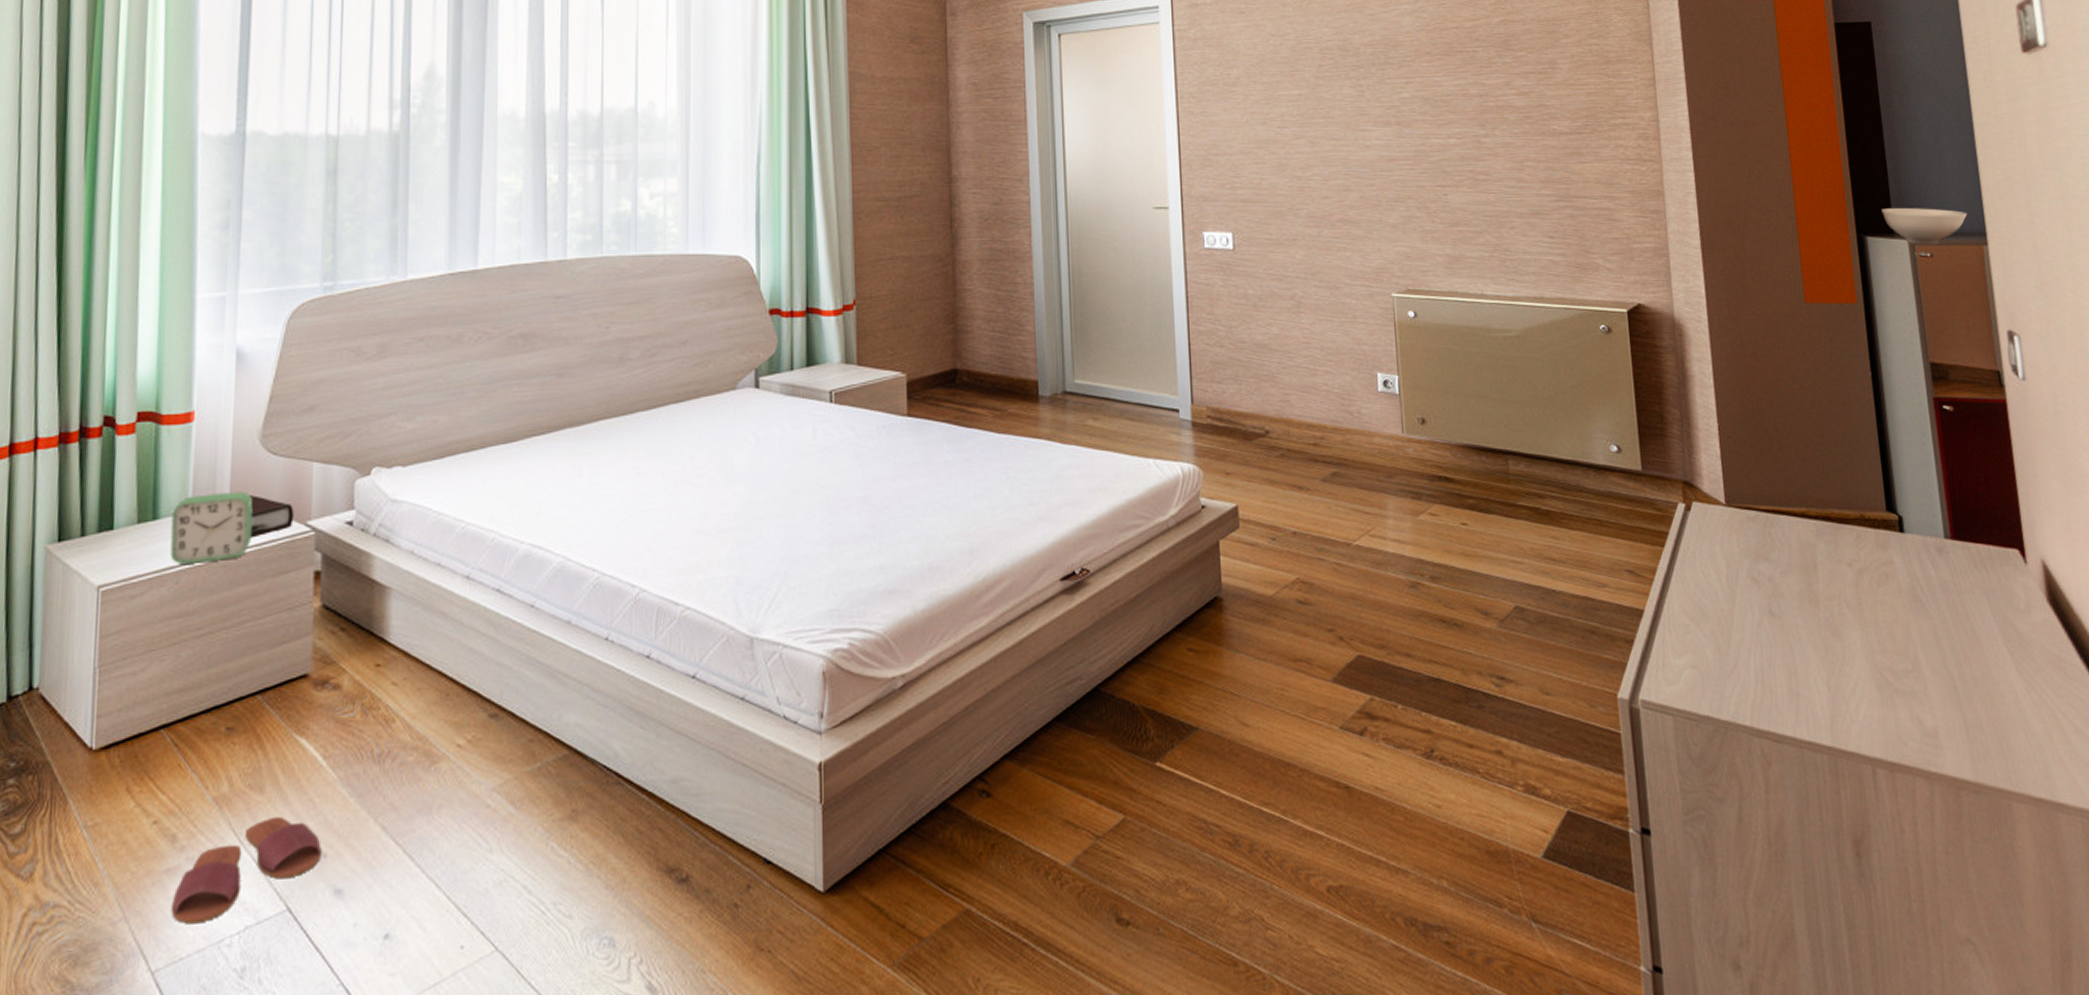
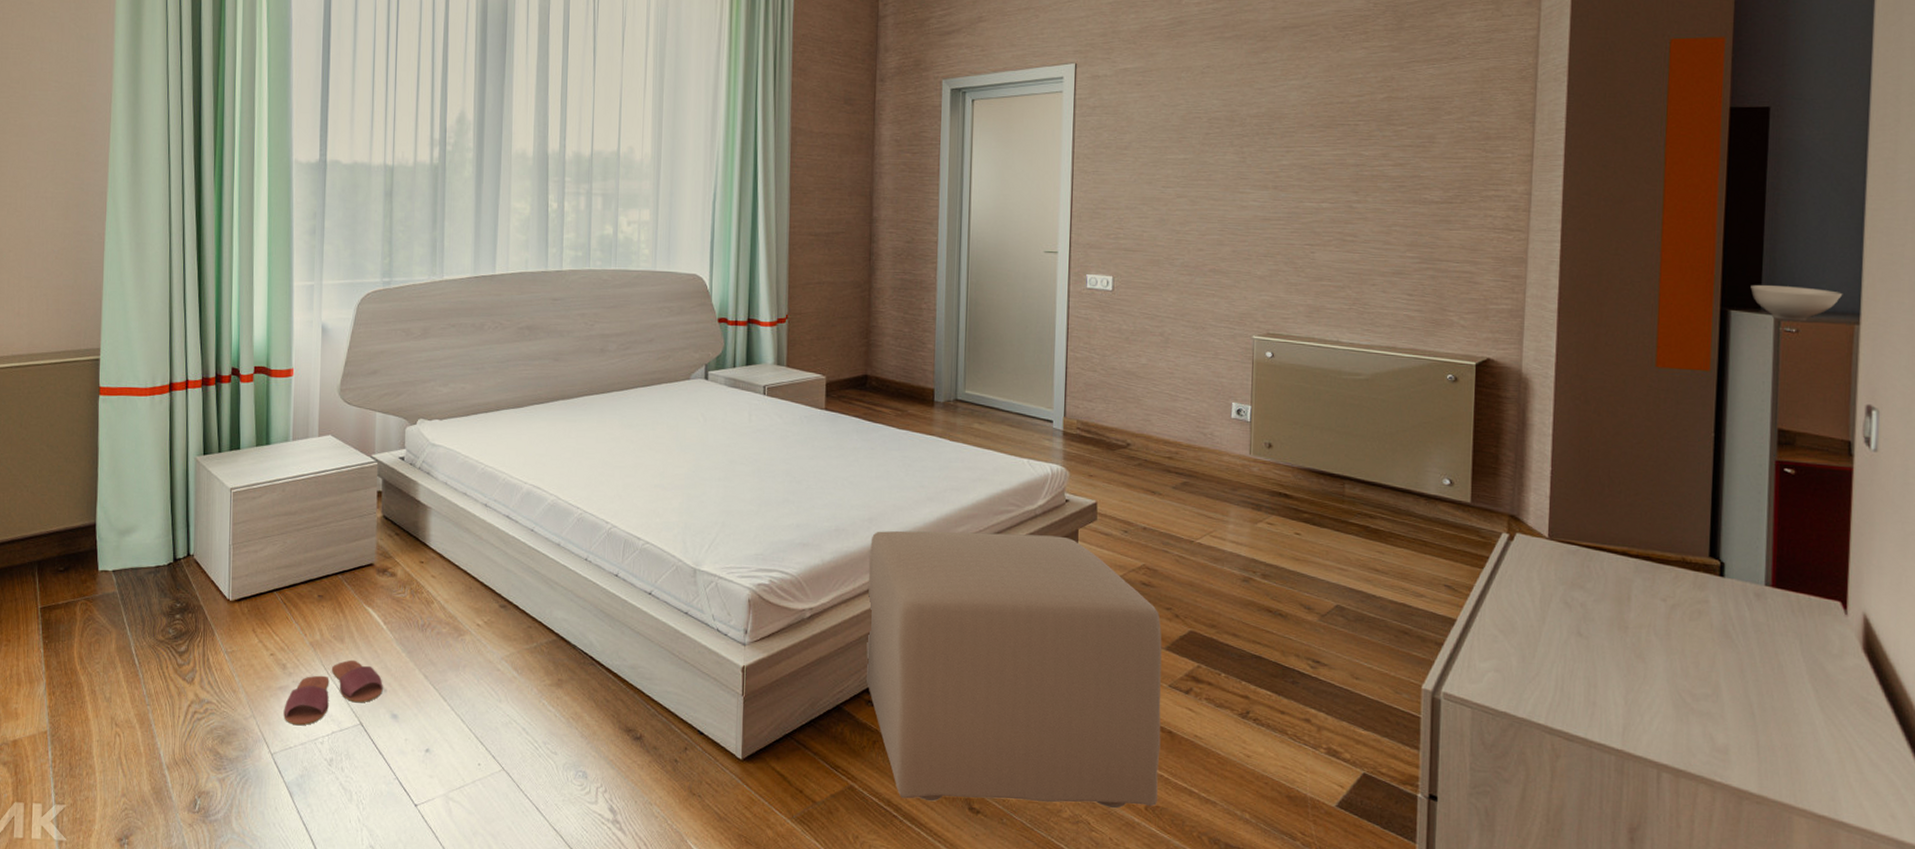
alarm clock: present [170,491,253,564] -> none [278,429,334,478]
bible: present [249,495,294,538] -> none [332,433,363,464]
ottoman: none [973,551,1340,918] -> present [866,531,1162,809]

